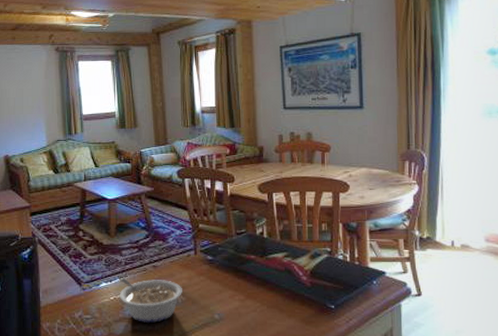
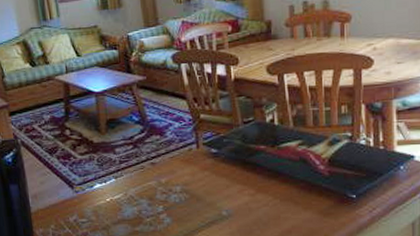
legume: present [119,277,182,323] -> none [114,177,185,223]

